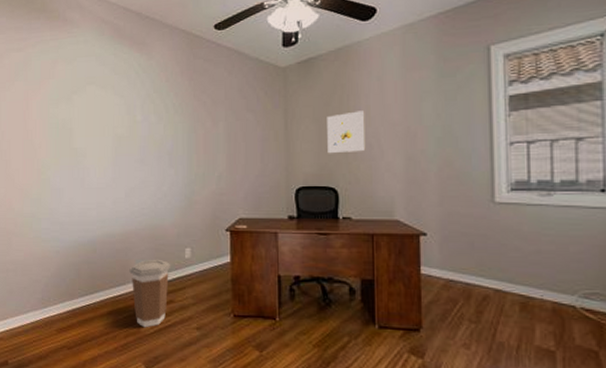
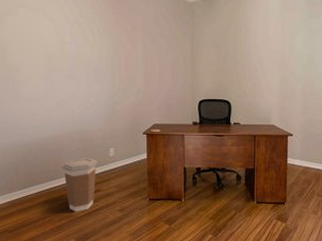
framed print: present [327,111,366,154] -> none [224,41,253,74]

